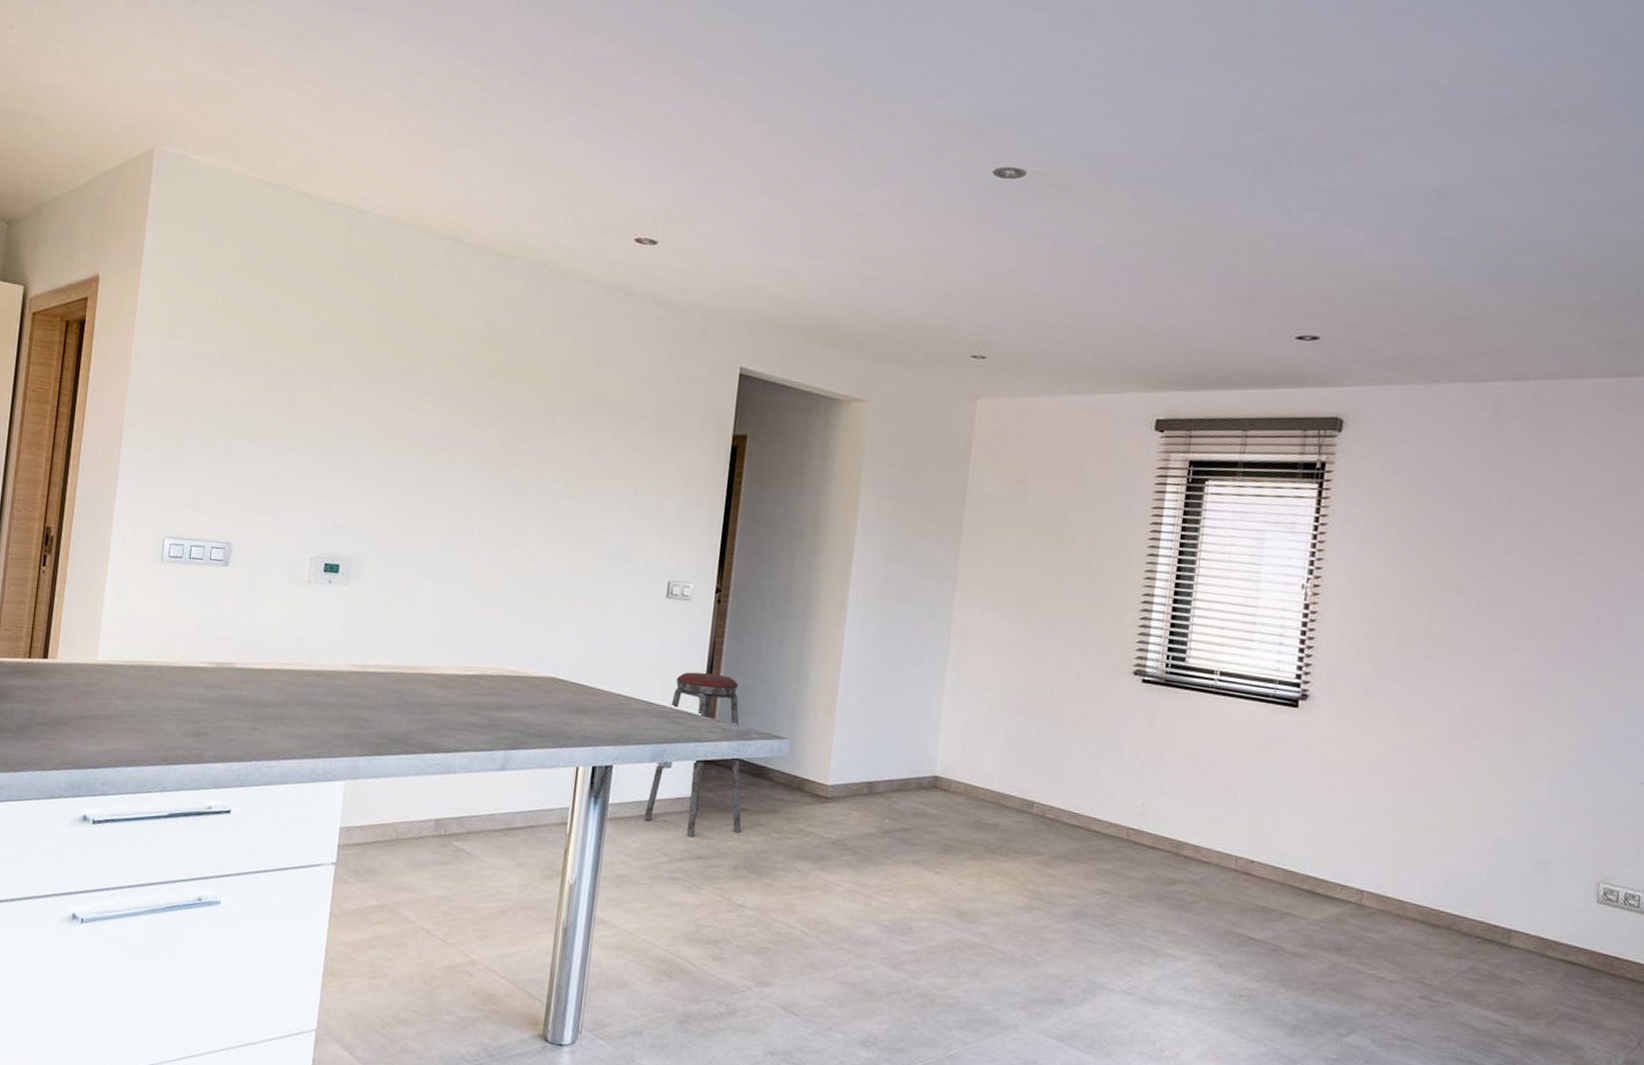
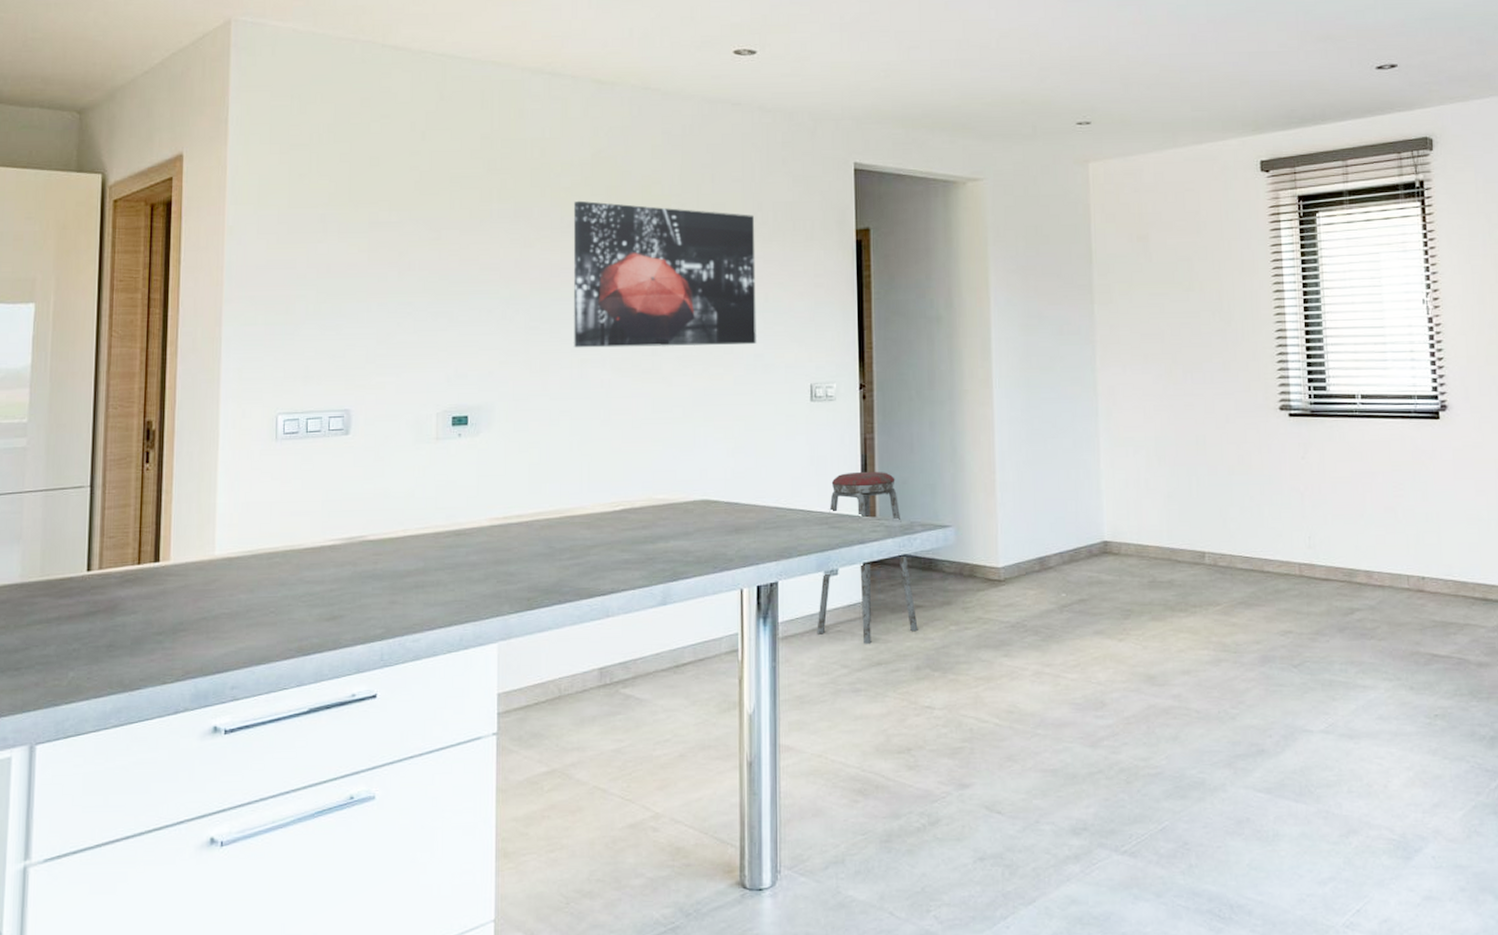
wall art: none [446,370,634,534] -> present [573,200,756,348]

